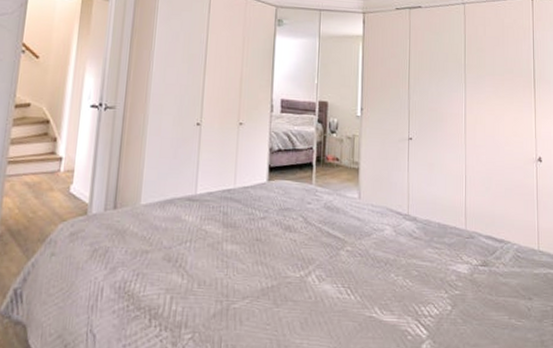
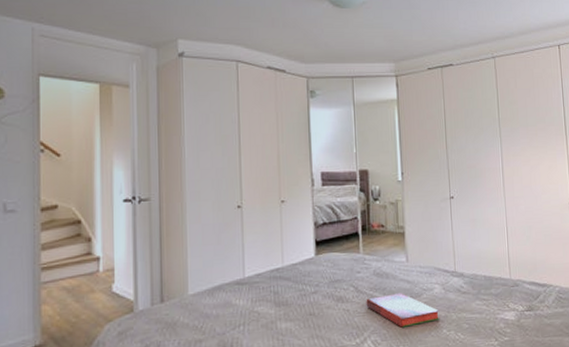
hardback book: none [314,229,388,266] -> present [366,293,439,328]

